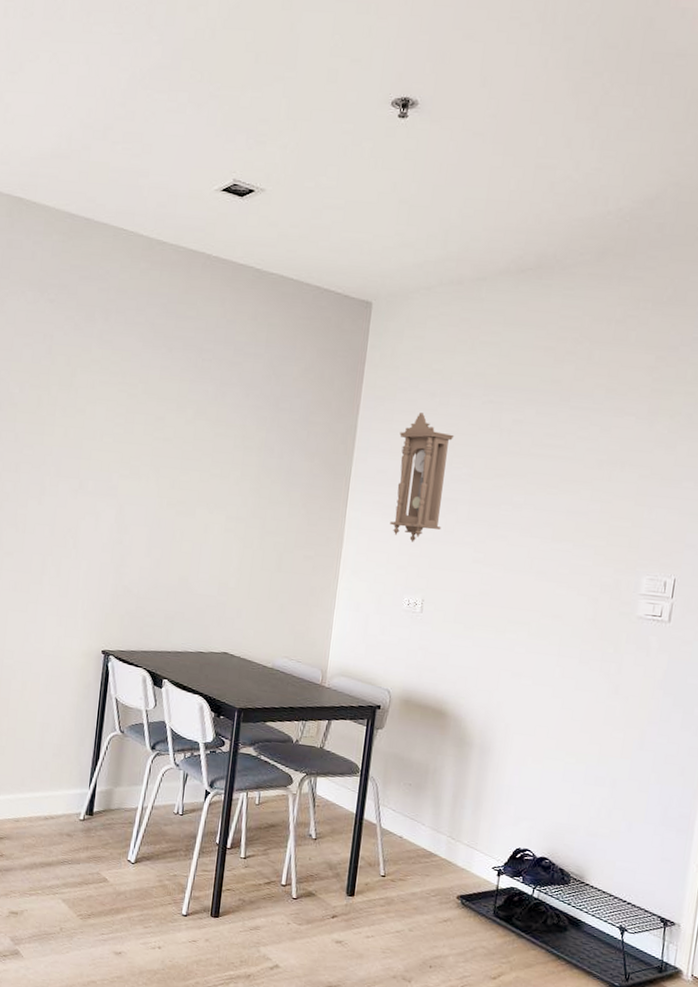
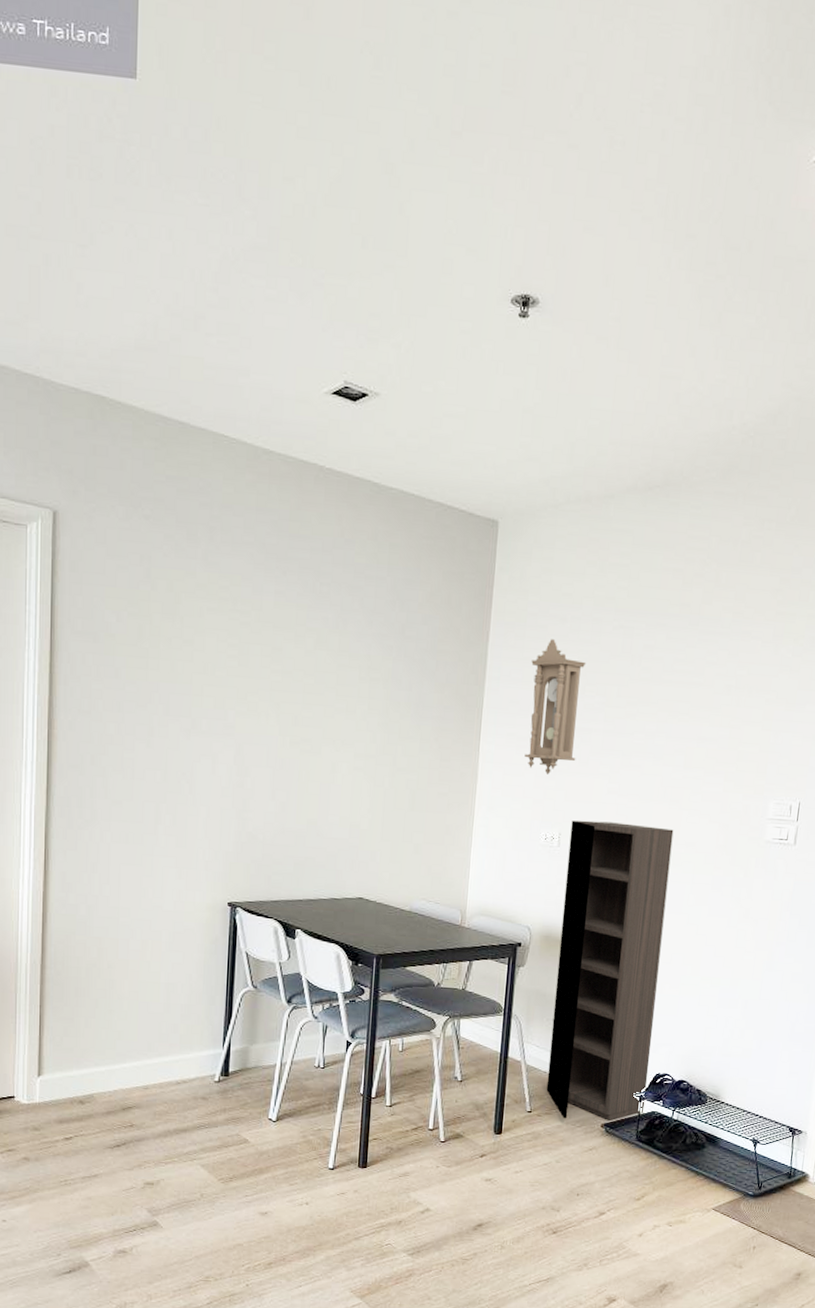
cabinet: none [401,587,540,893] -> present [546,820,674,1121]

